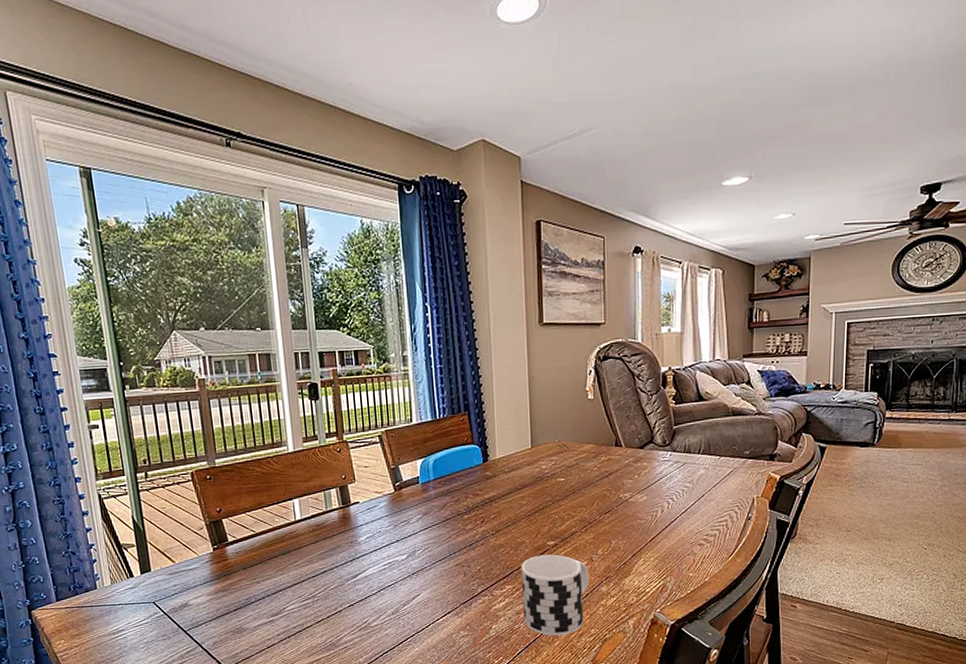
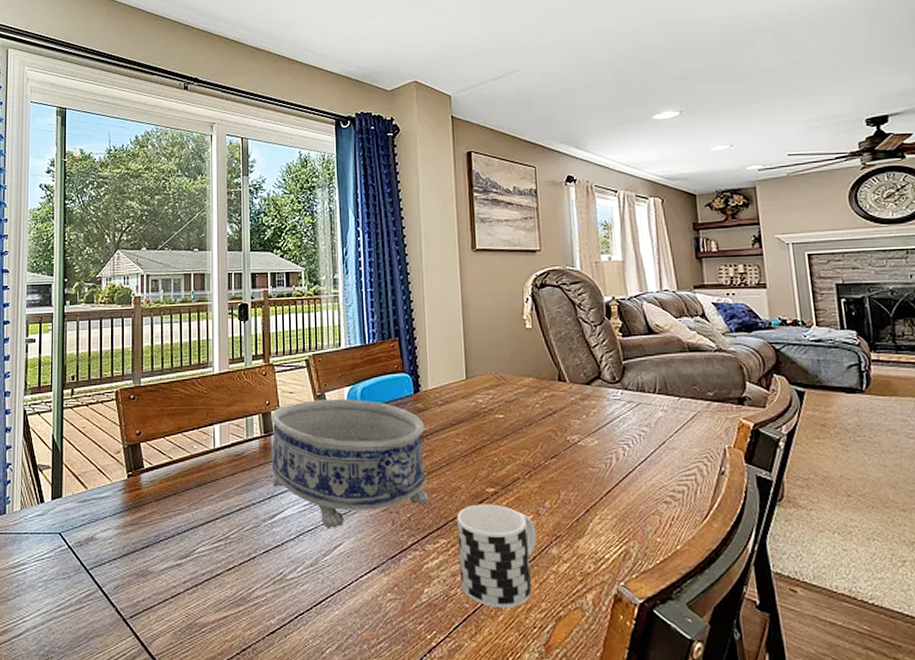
decorative bowl: none [347,470,497,584] -> present [270,398,429,530]

